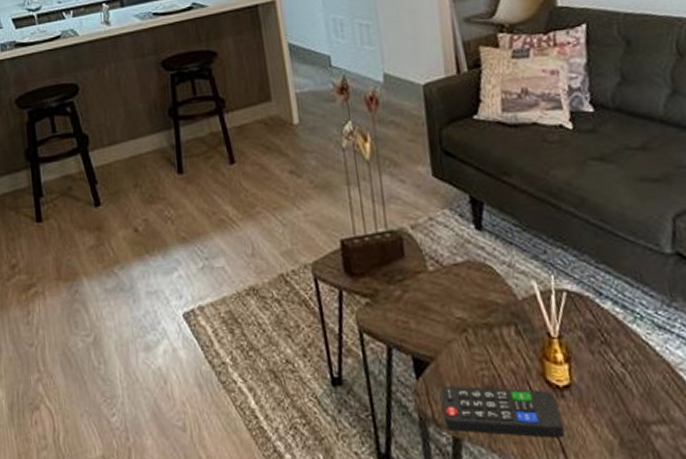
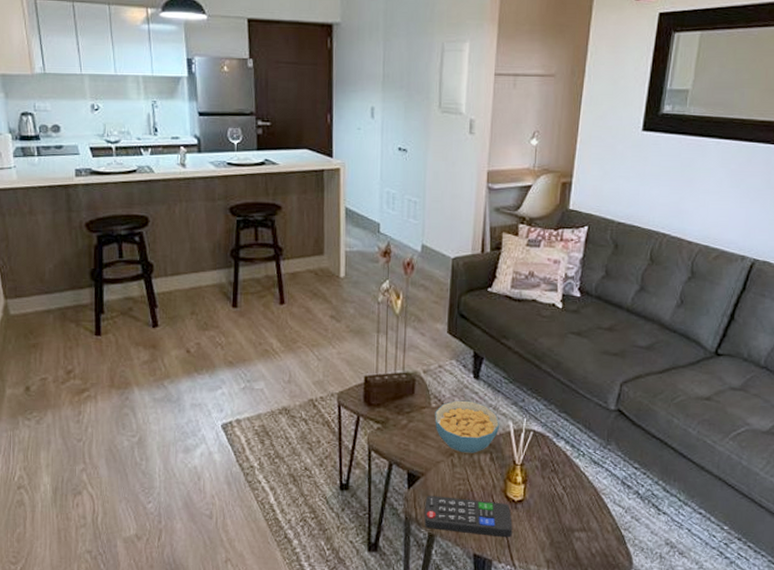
cereal bowl: none [434,258,521,327] -> present [435,400,500,453]

